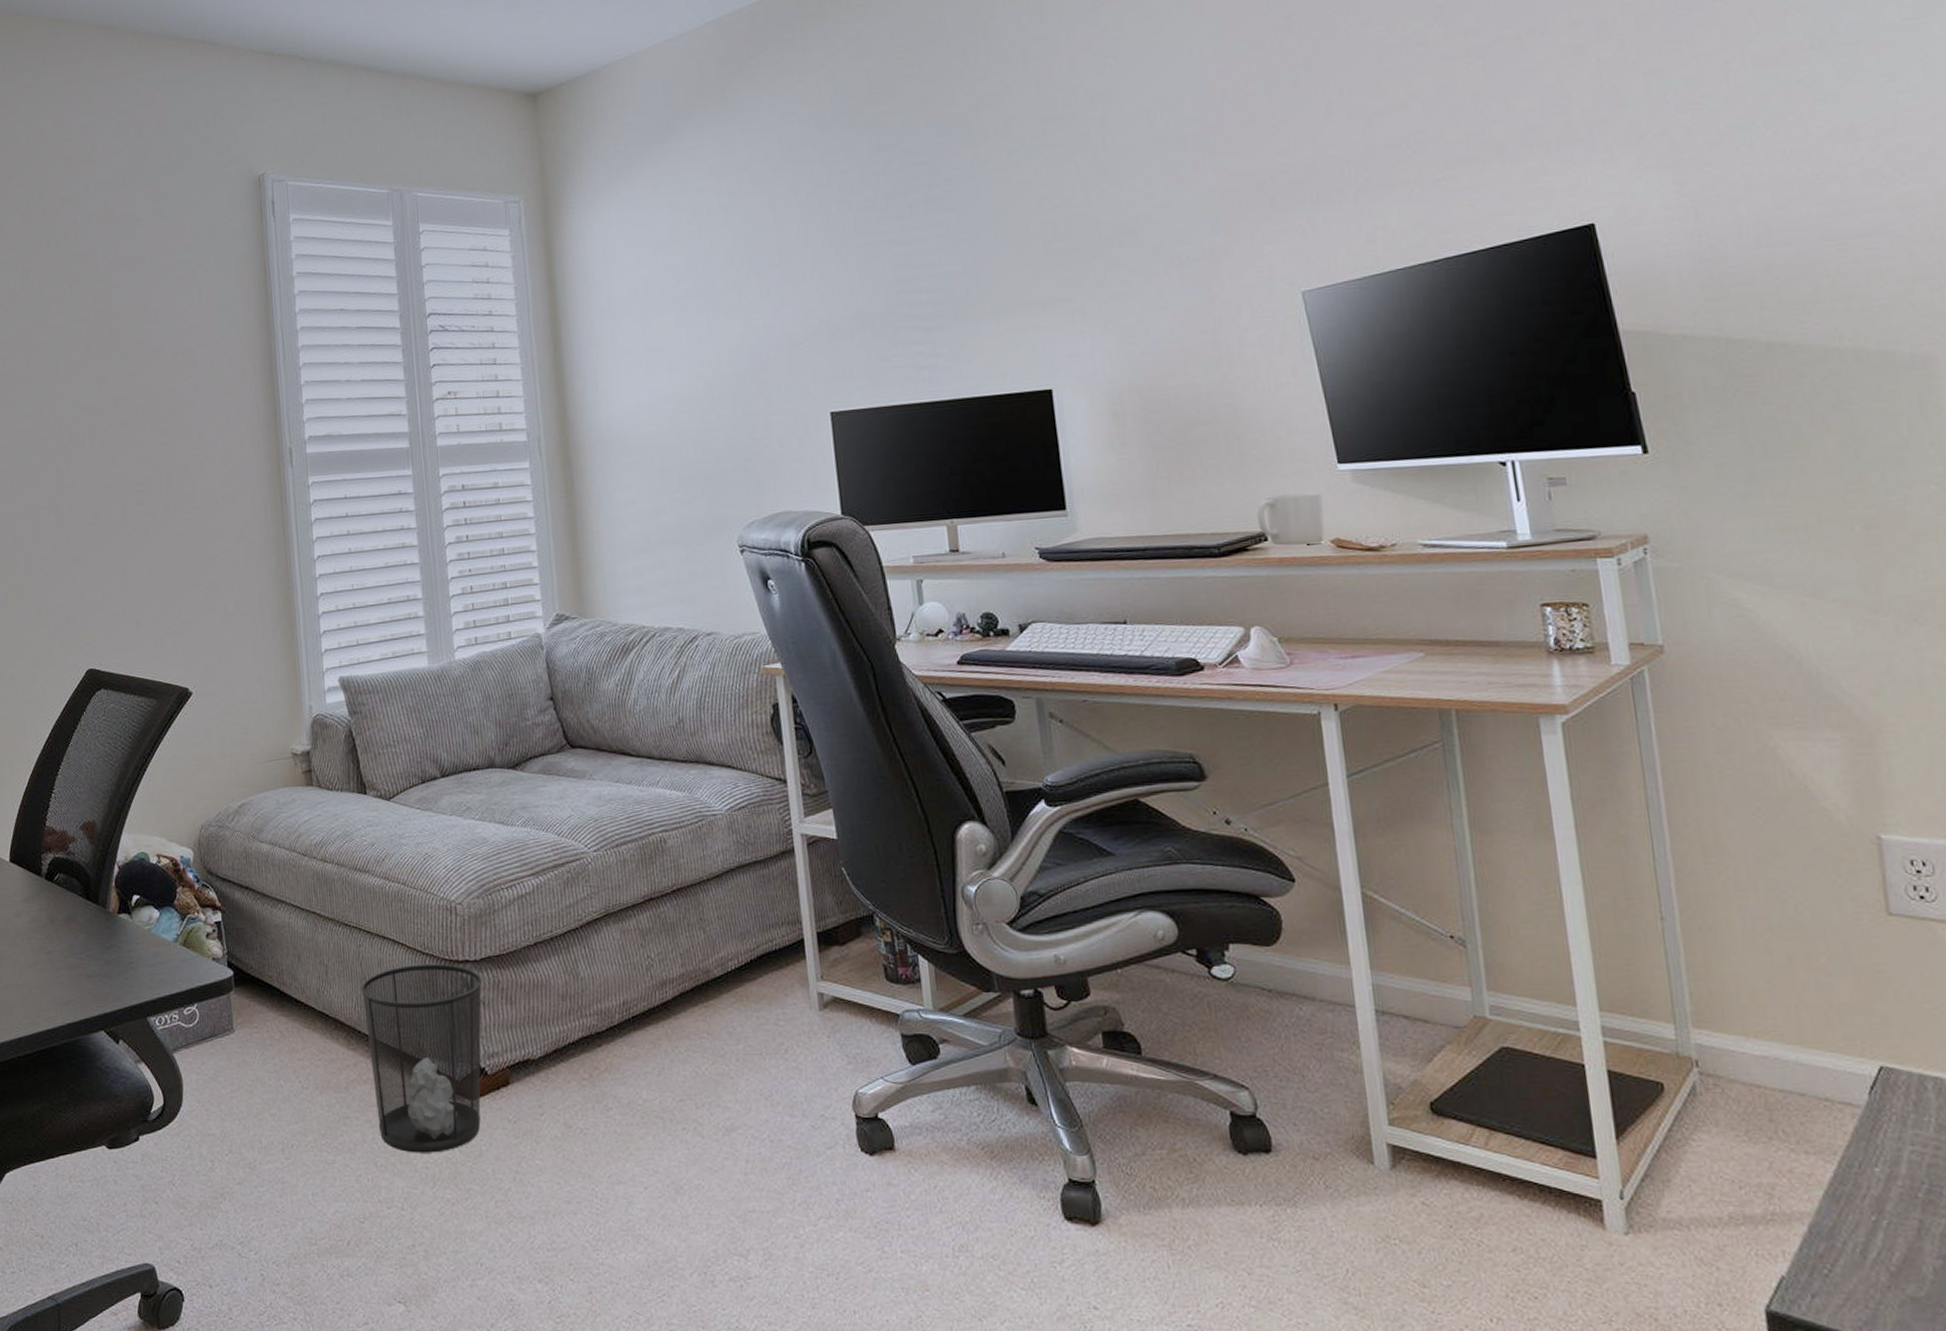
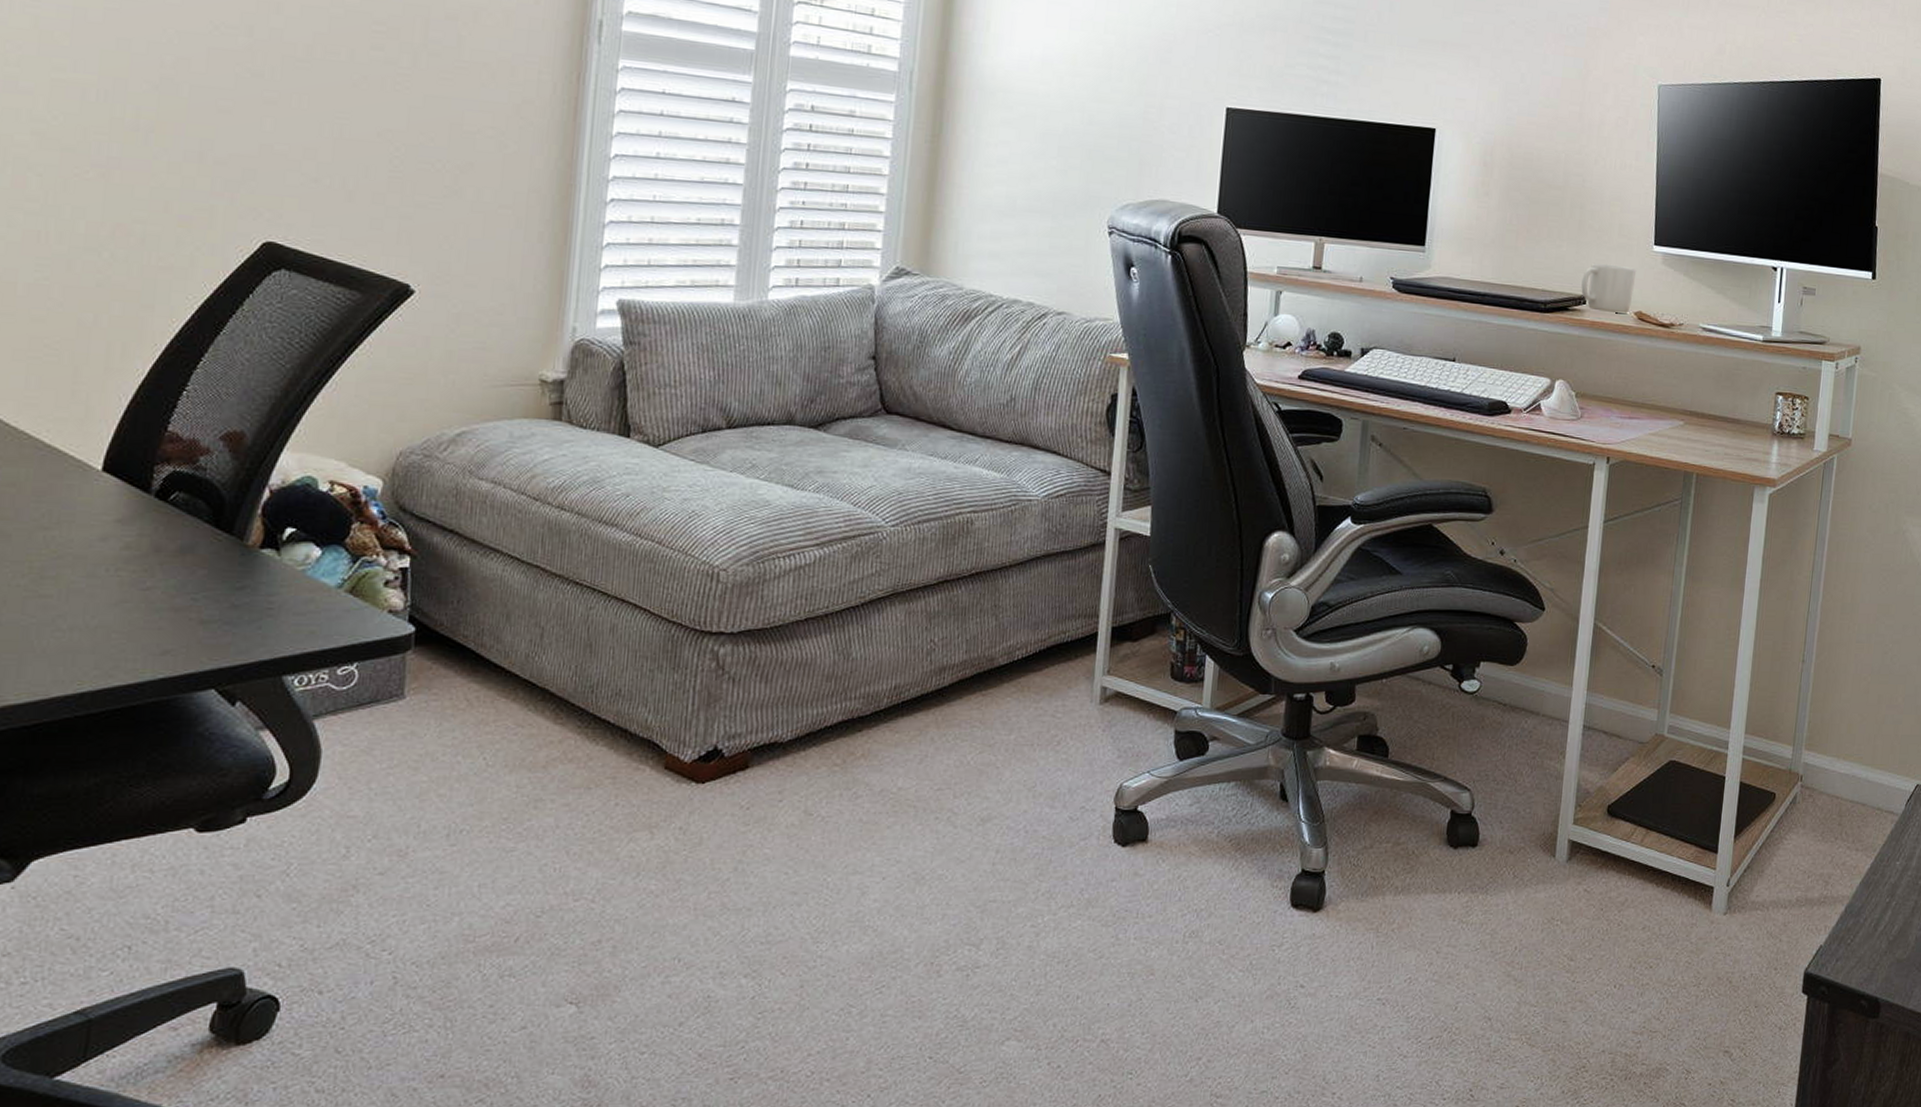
waste bin: present [361,964,483,1153] -> none [578,634,737,840]

